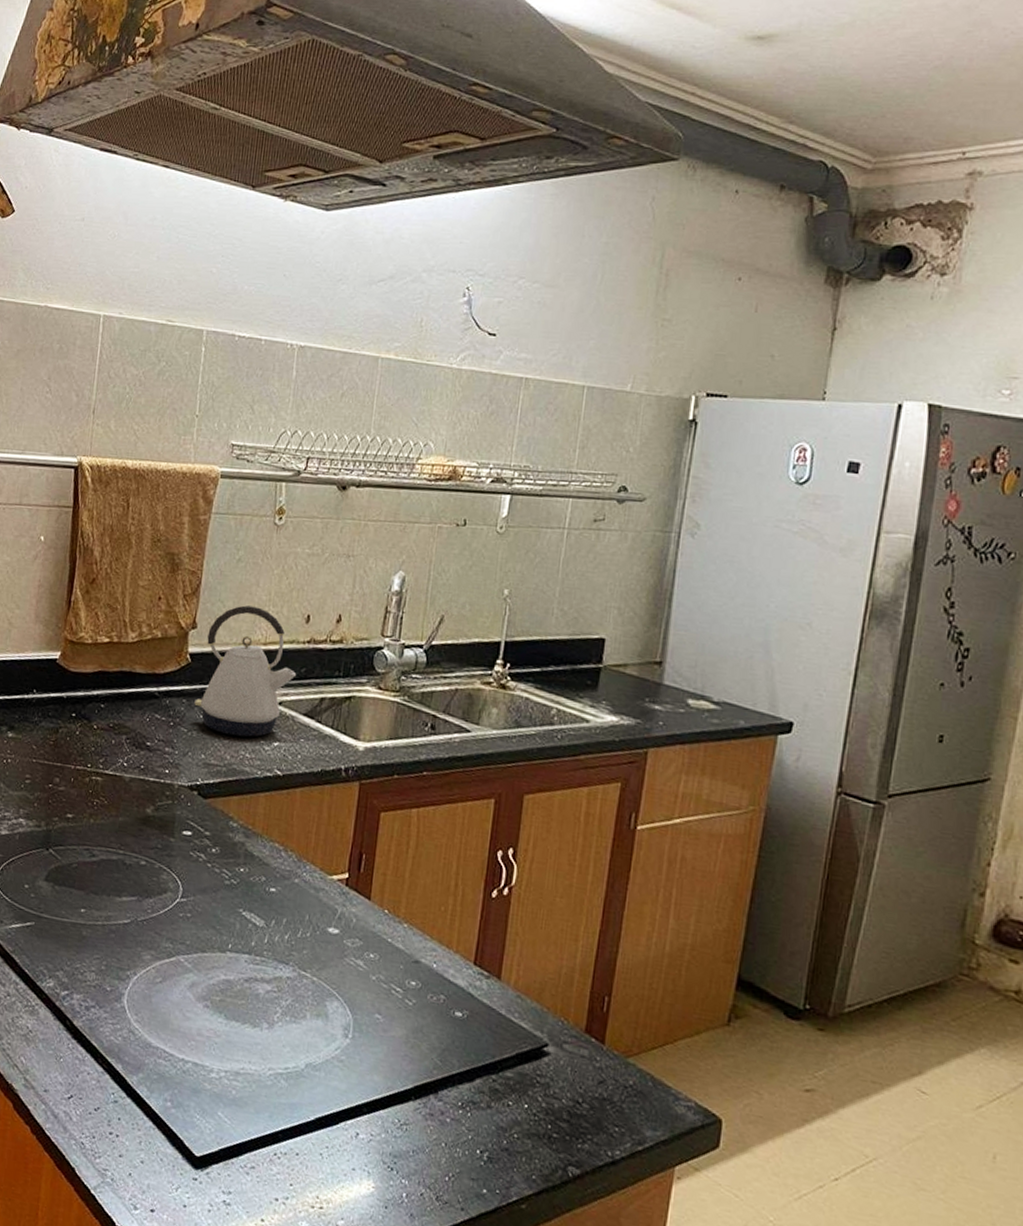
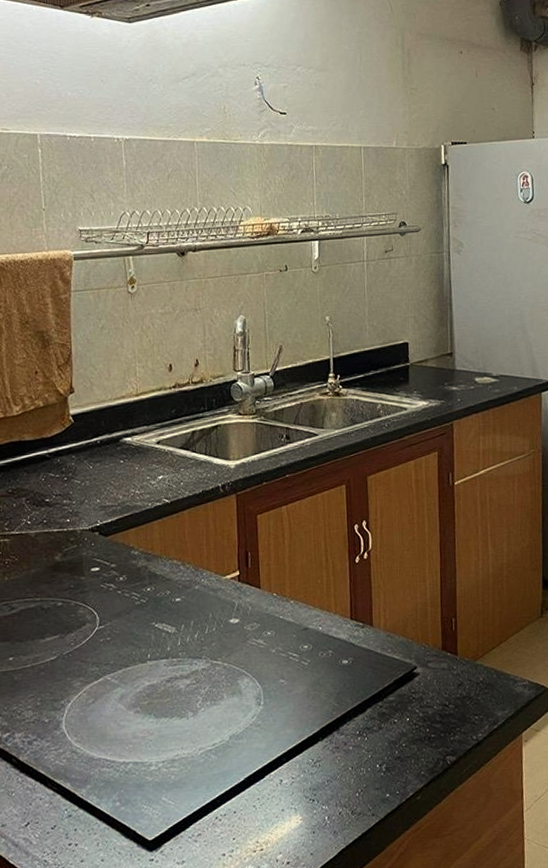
kettle: present [194,605,297,738] -> none [83,365,169,479]

